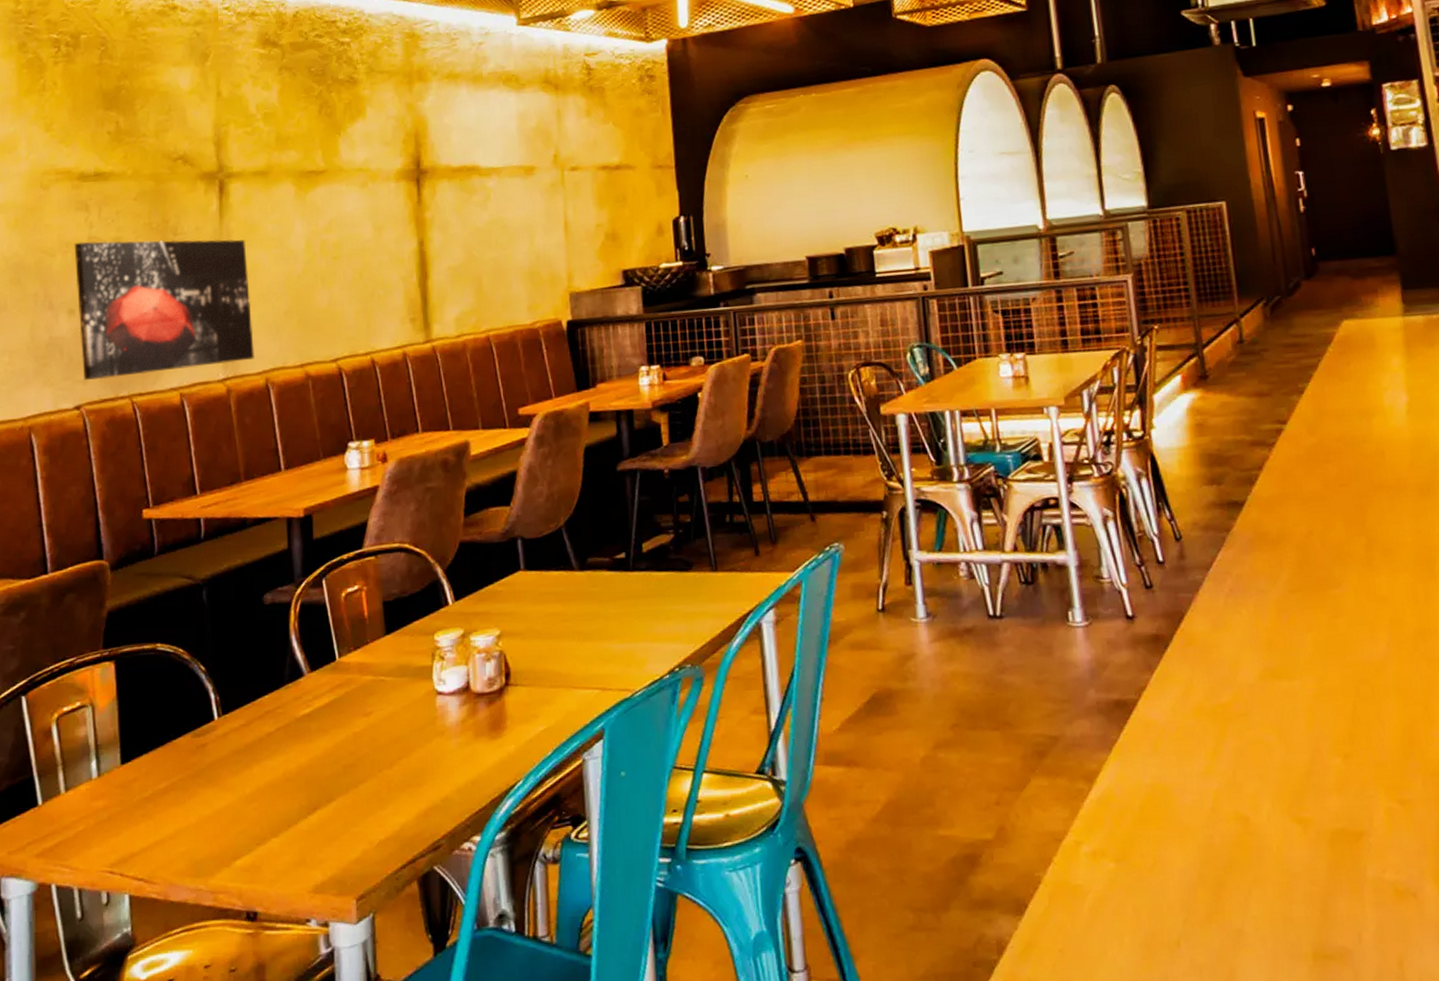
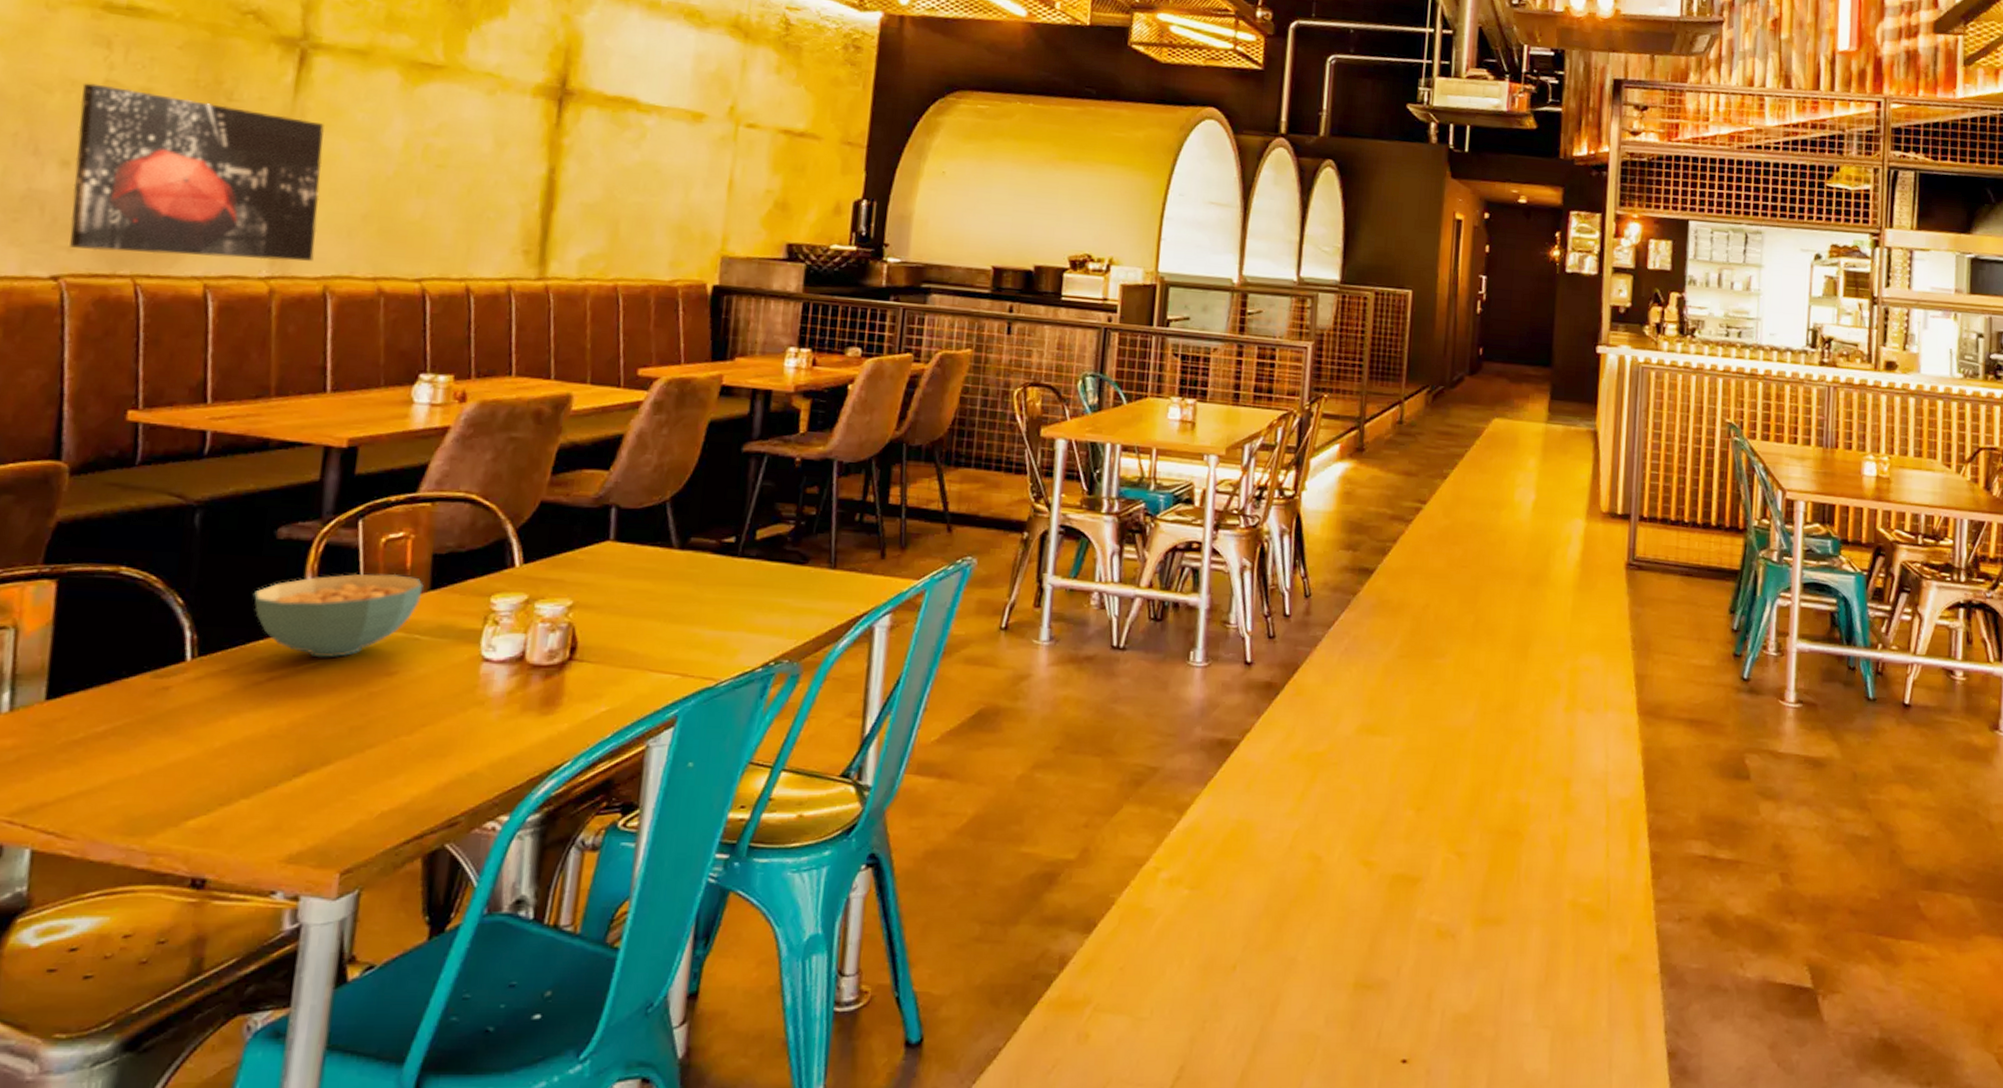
cereal bowl: none [254,623,381,706] -> present [252,573,424,658]

